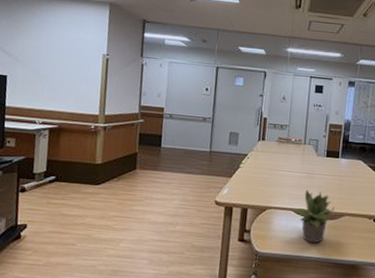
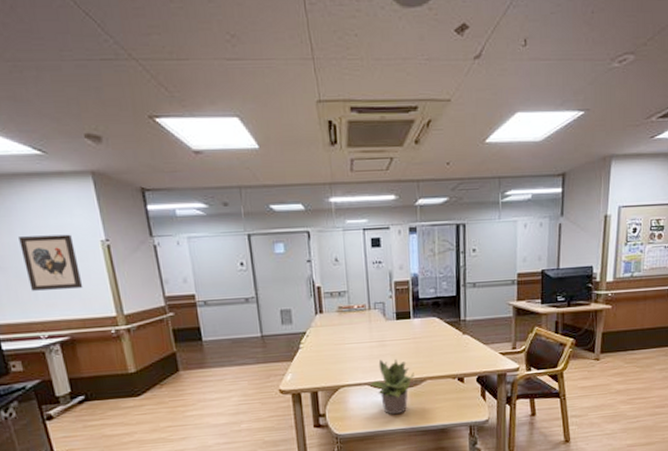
wall art: none [40,42,82,88] -> present [19,234,84,291]

